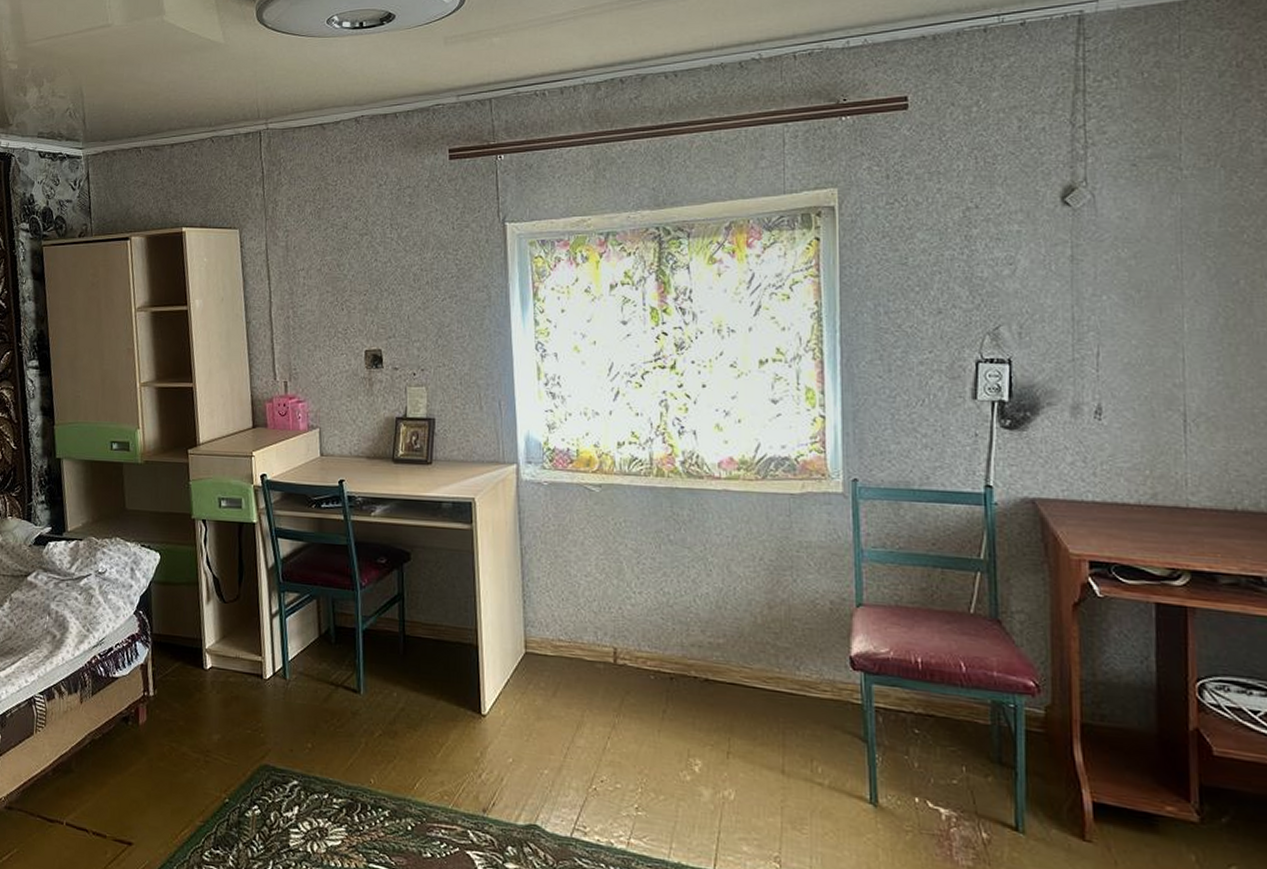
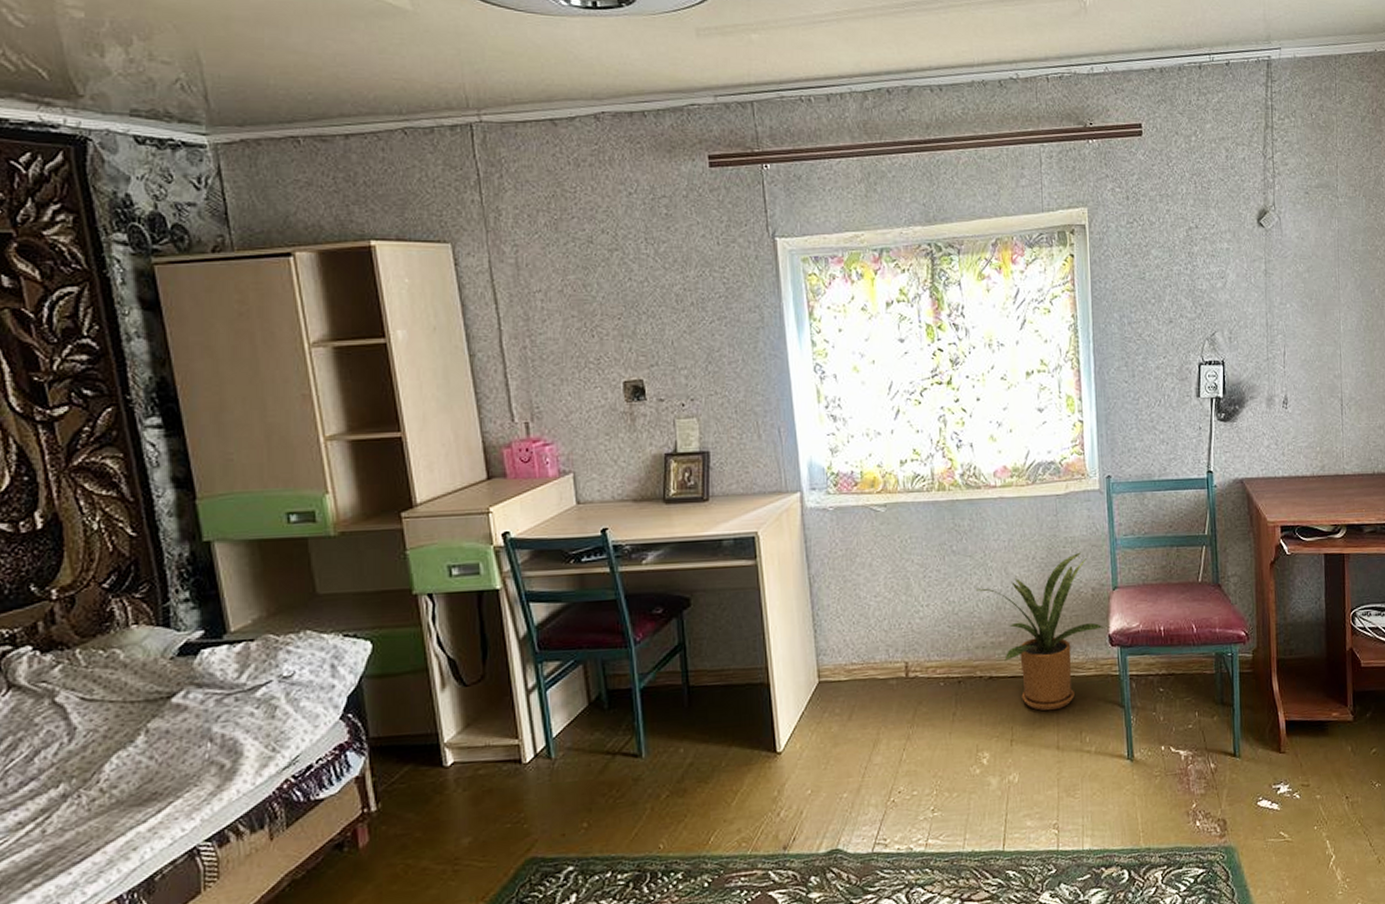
house plant: none [694,559,846,730] -> present [976,552,1106,711]

